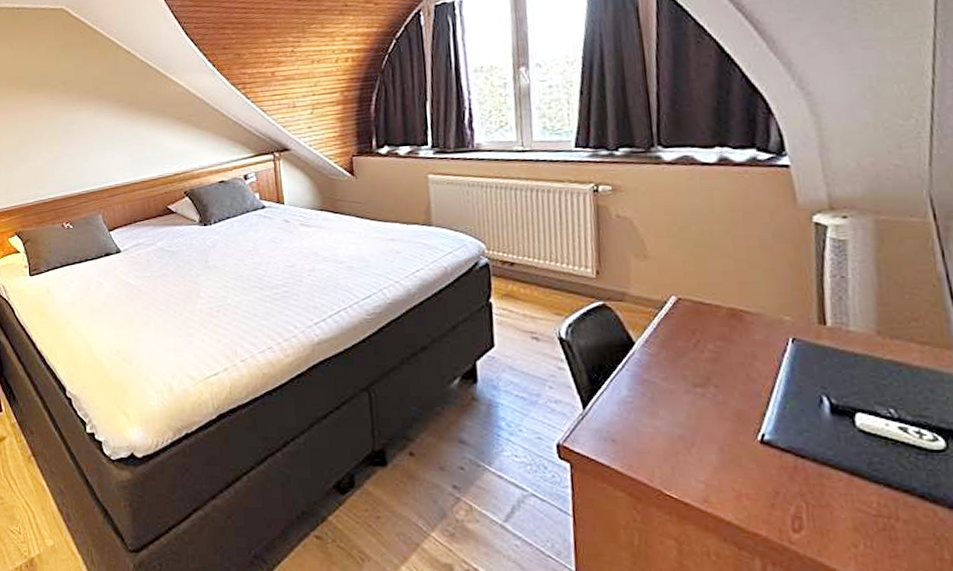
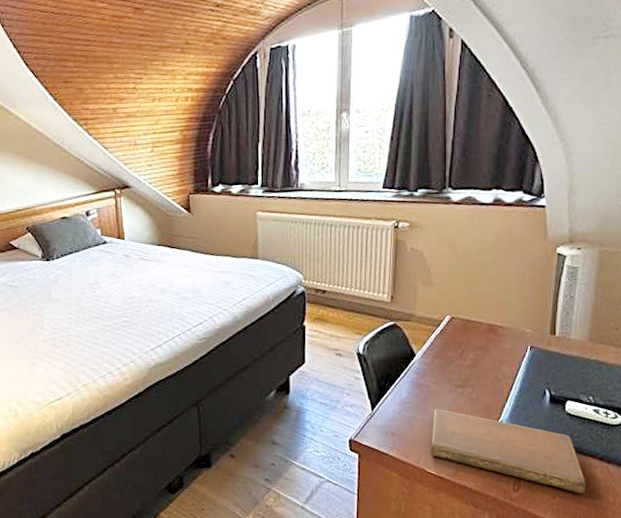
notebook: none [665,413,904,544] -> present [430,409,586,494]

